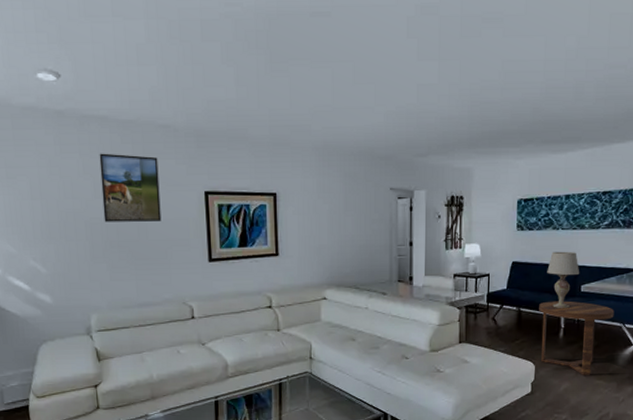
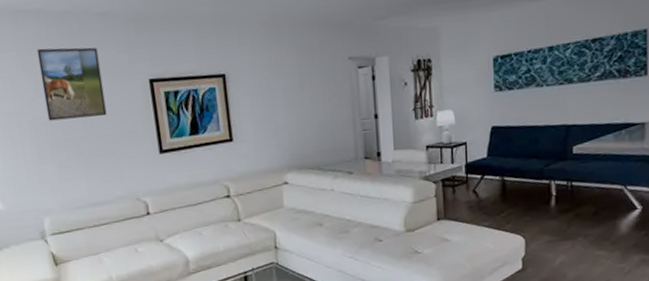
side table: present [539,301,615,376] -> none [525,165,613,247]
table lamp: present [547,251,580,309] -> none [532,109,571,175]

